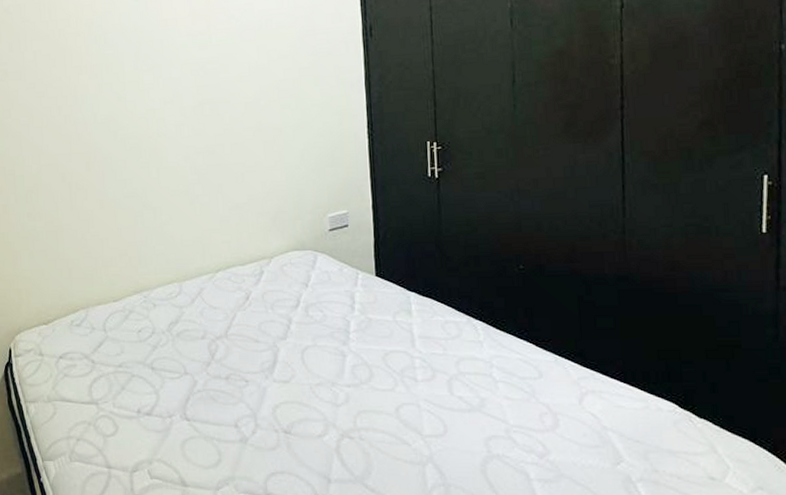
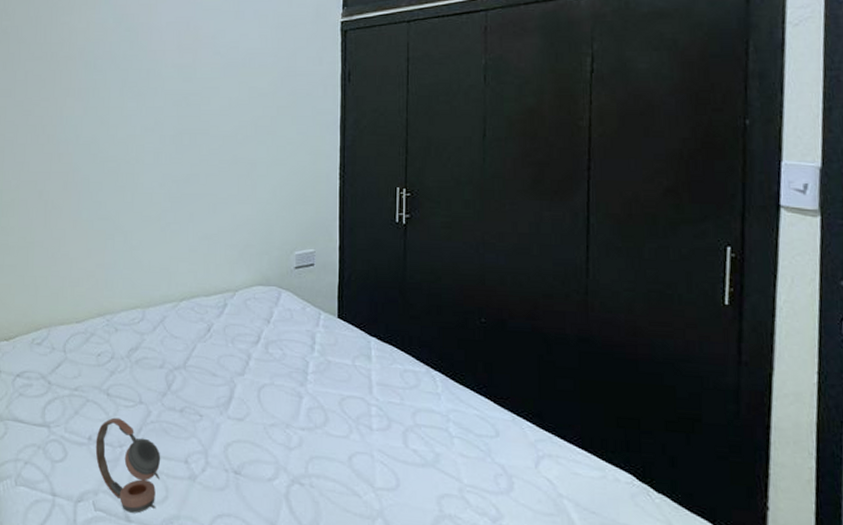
headphones: none [145,390,212,478] -> present [95,417,161,513]

